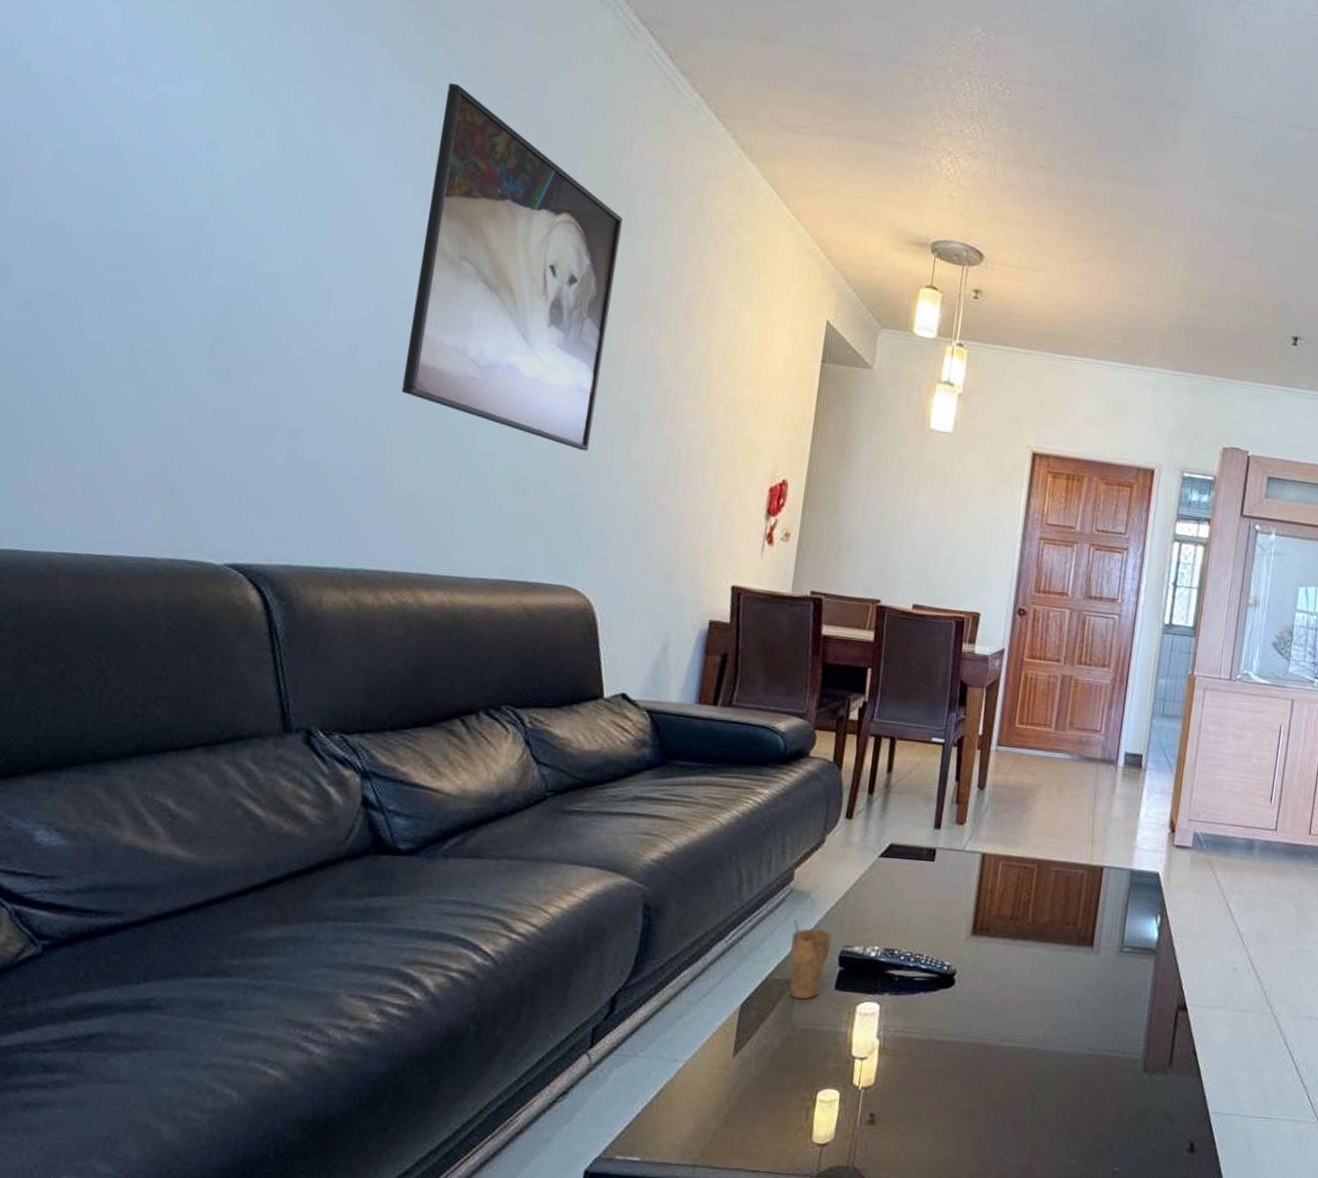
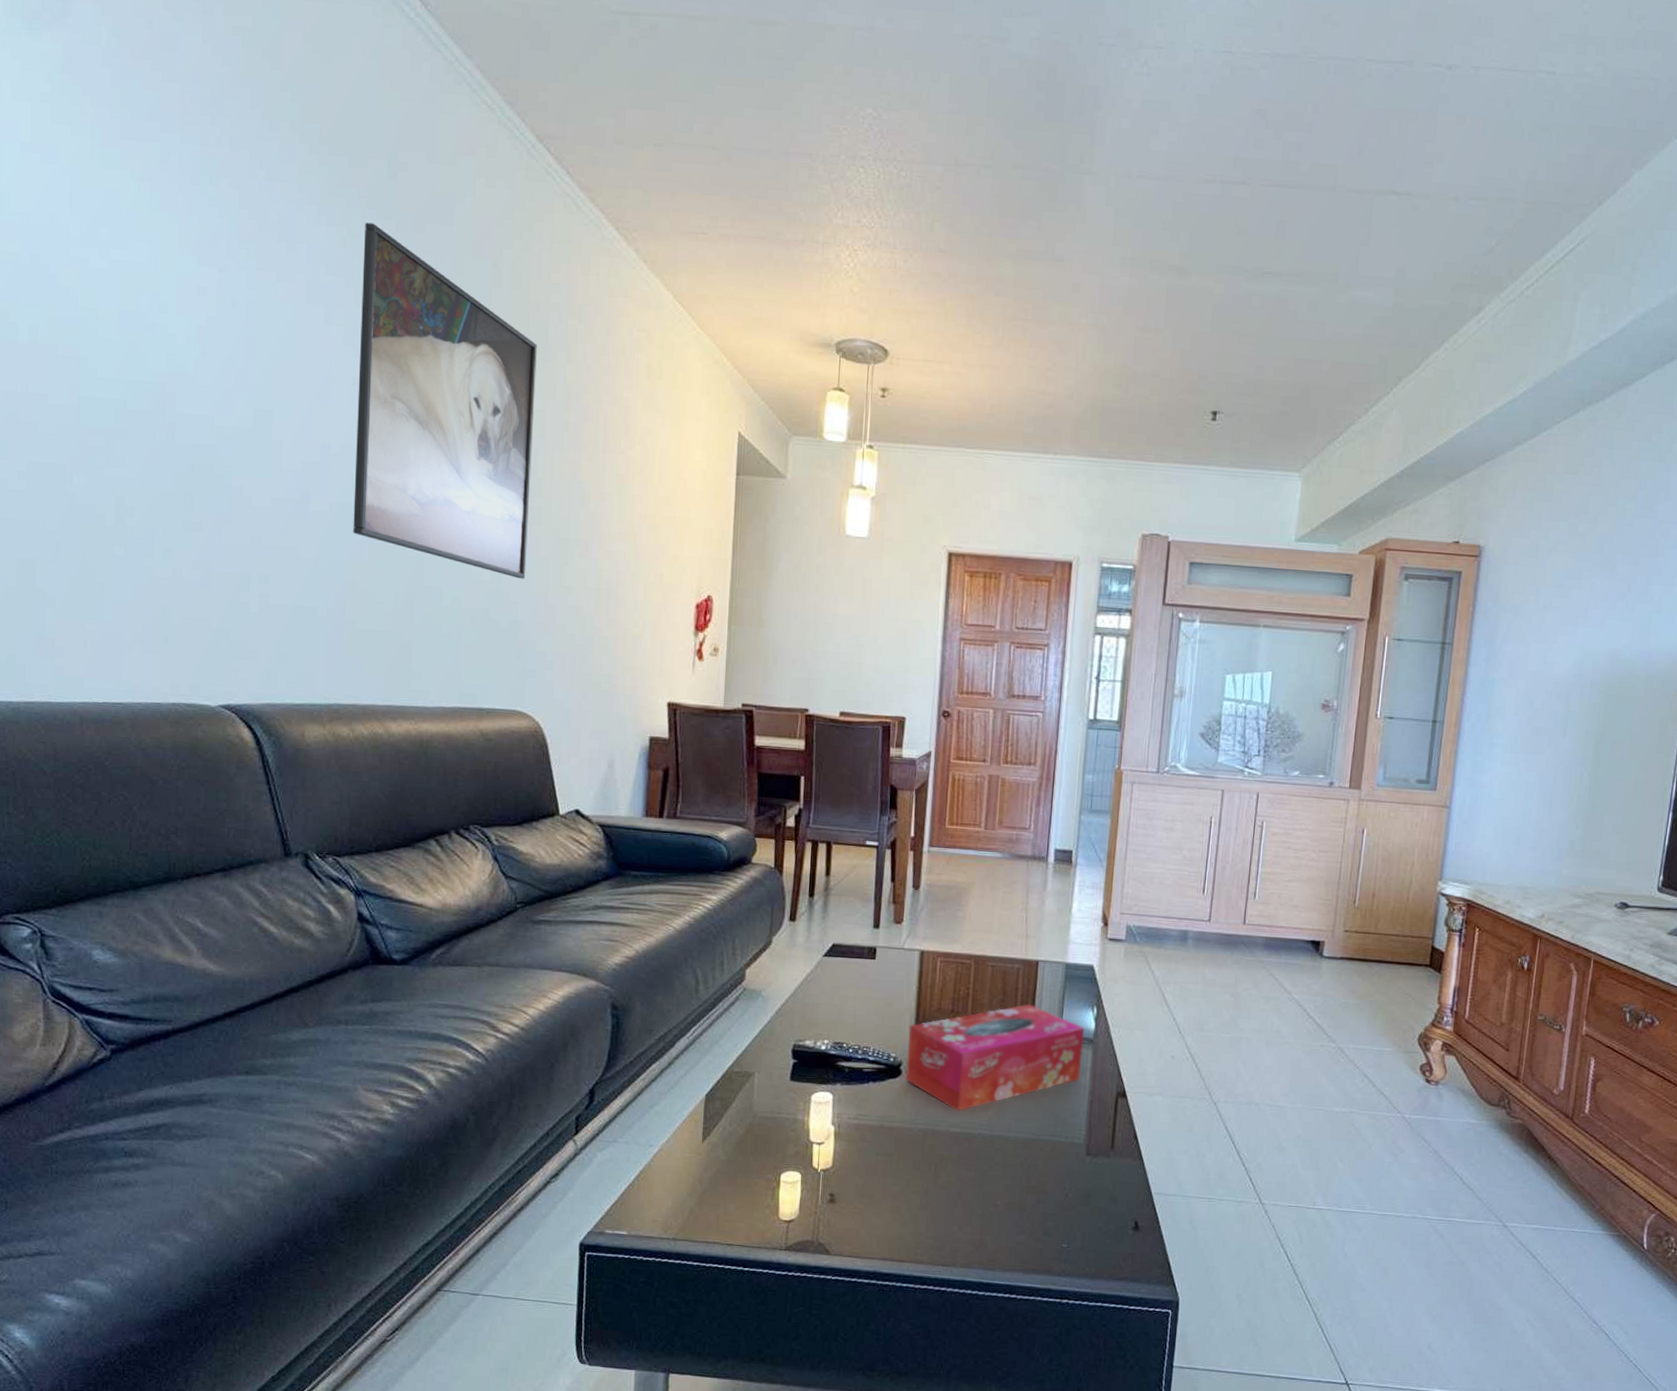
cup: present [789,920,832,1000] -> none [746,1017,784,1090]
tissue box: none [958,911,1148,1024] -> present [905,1004,1085,1111]

